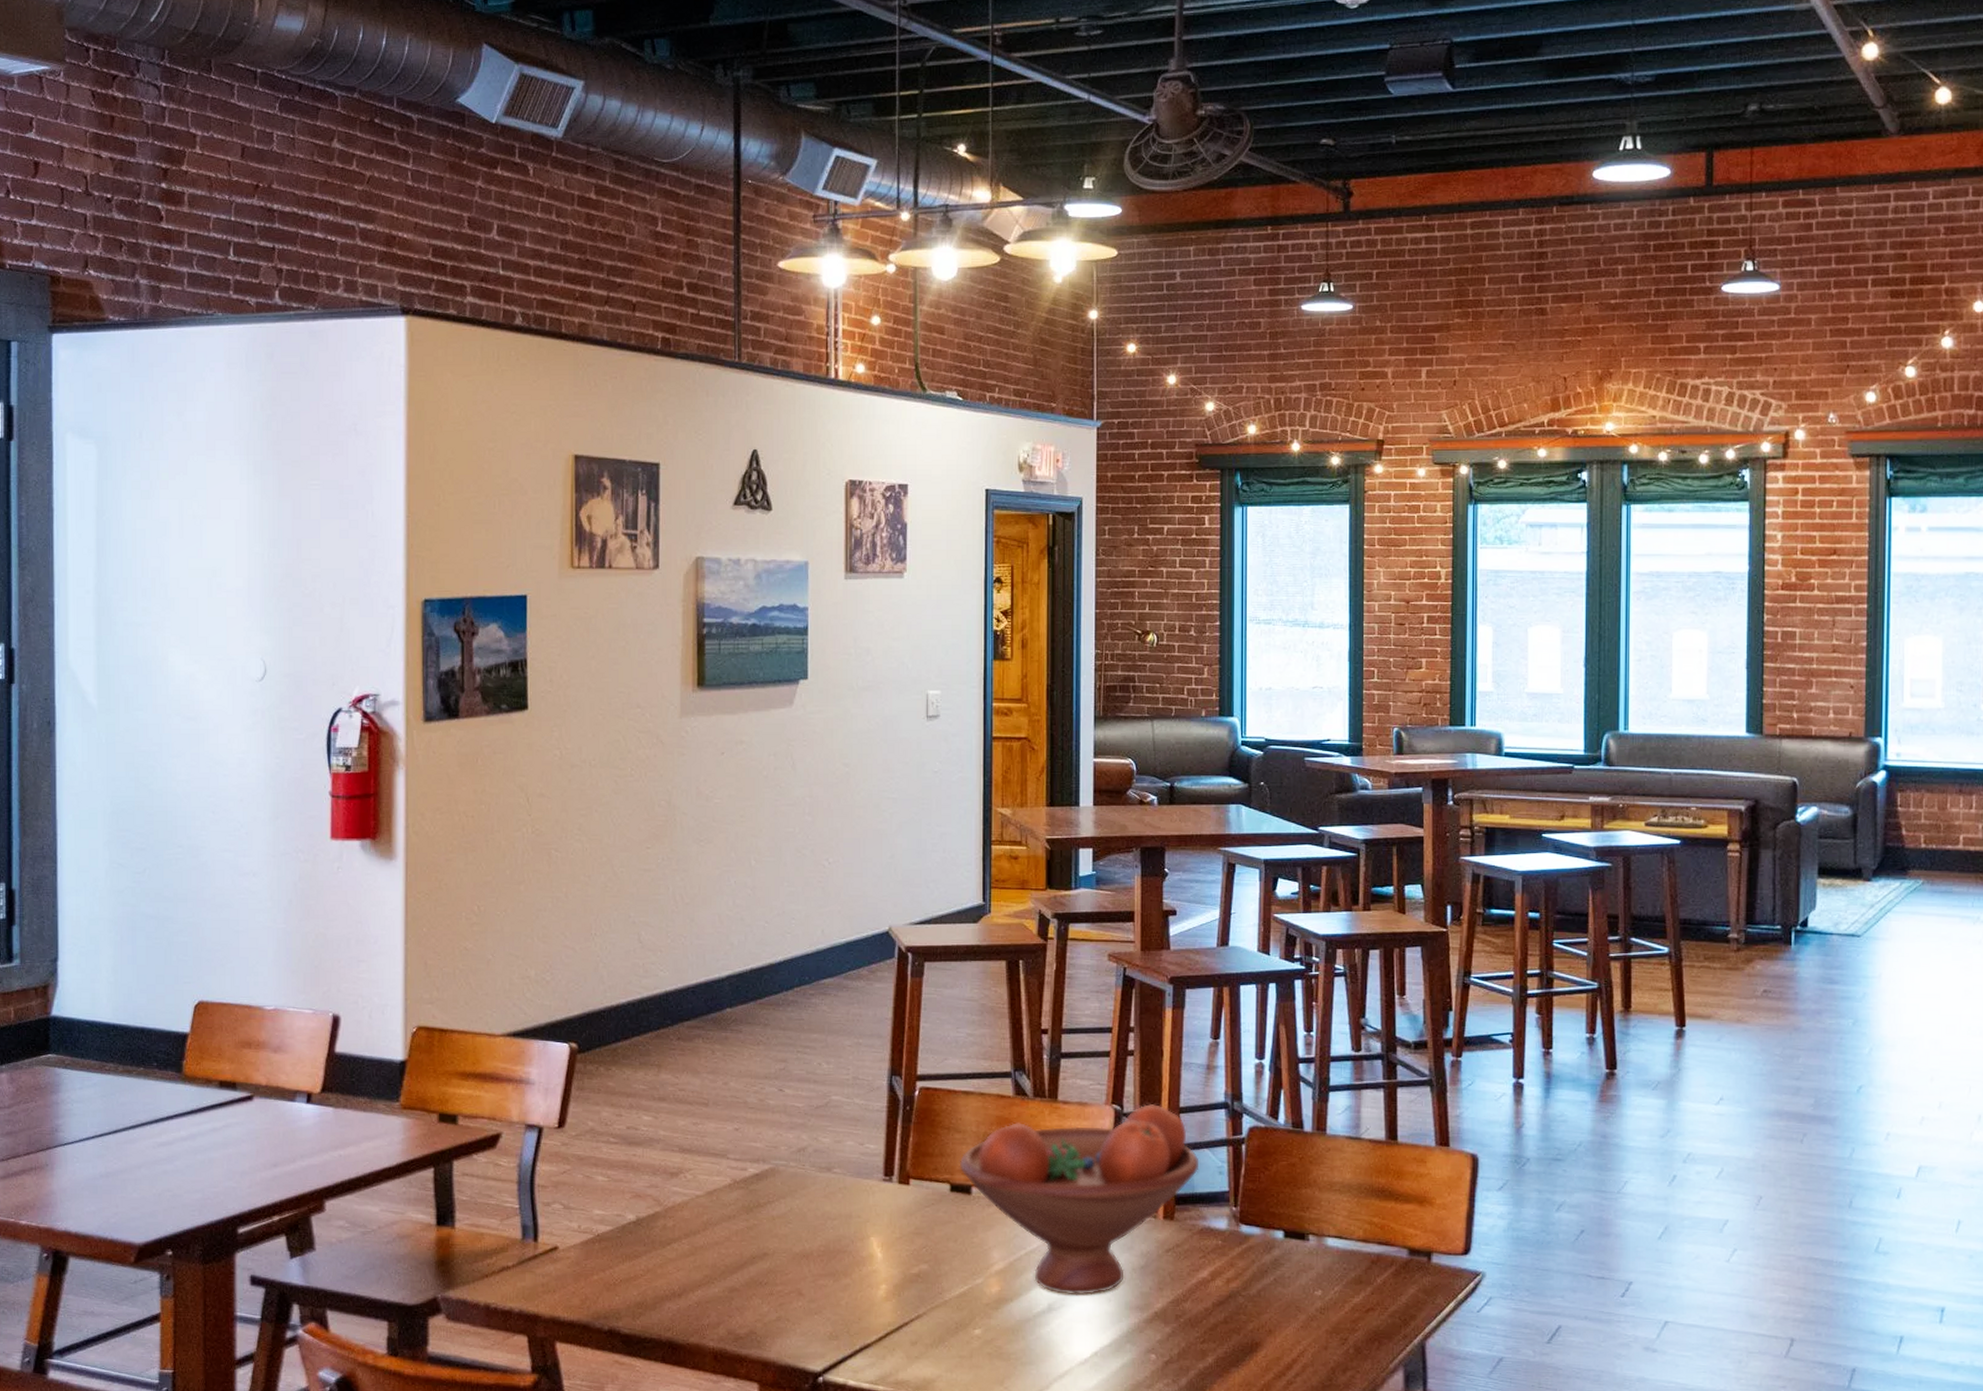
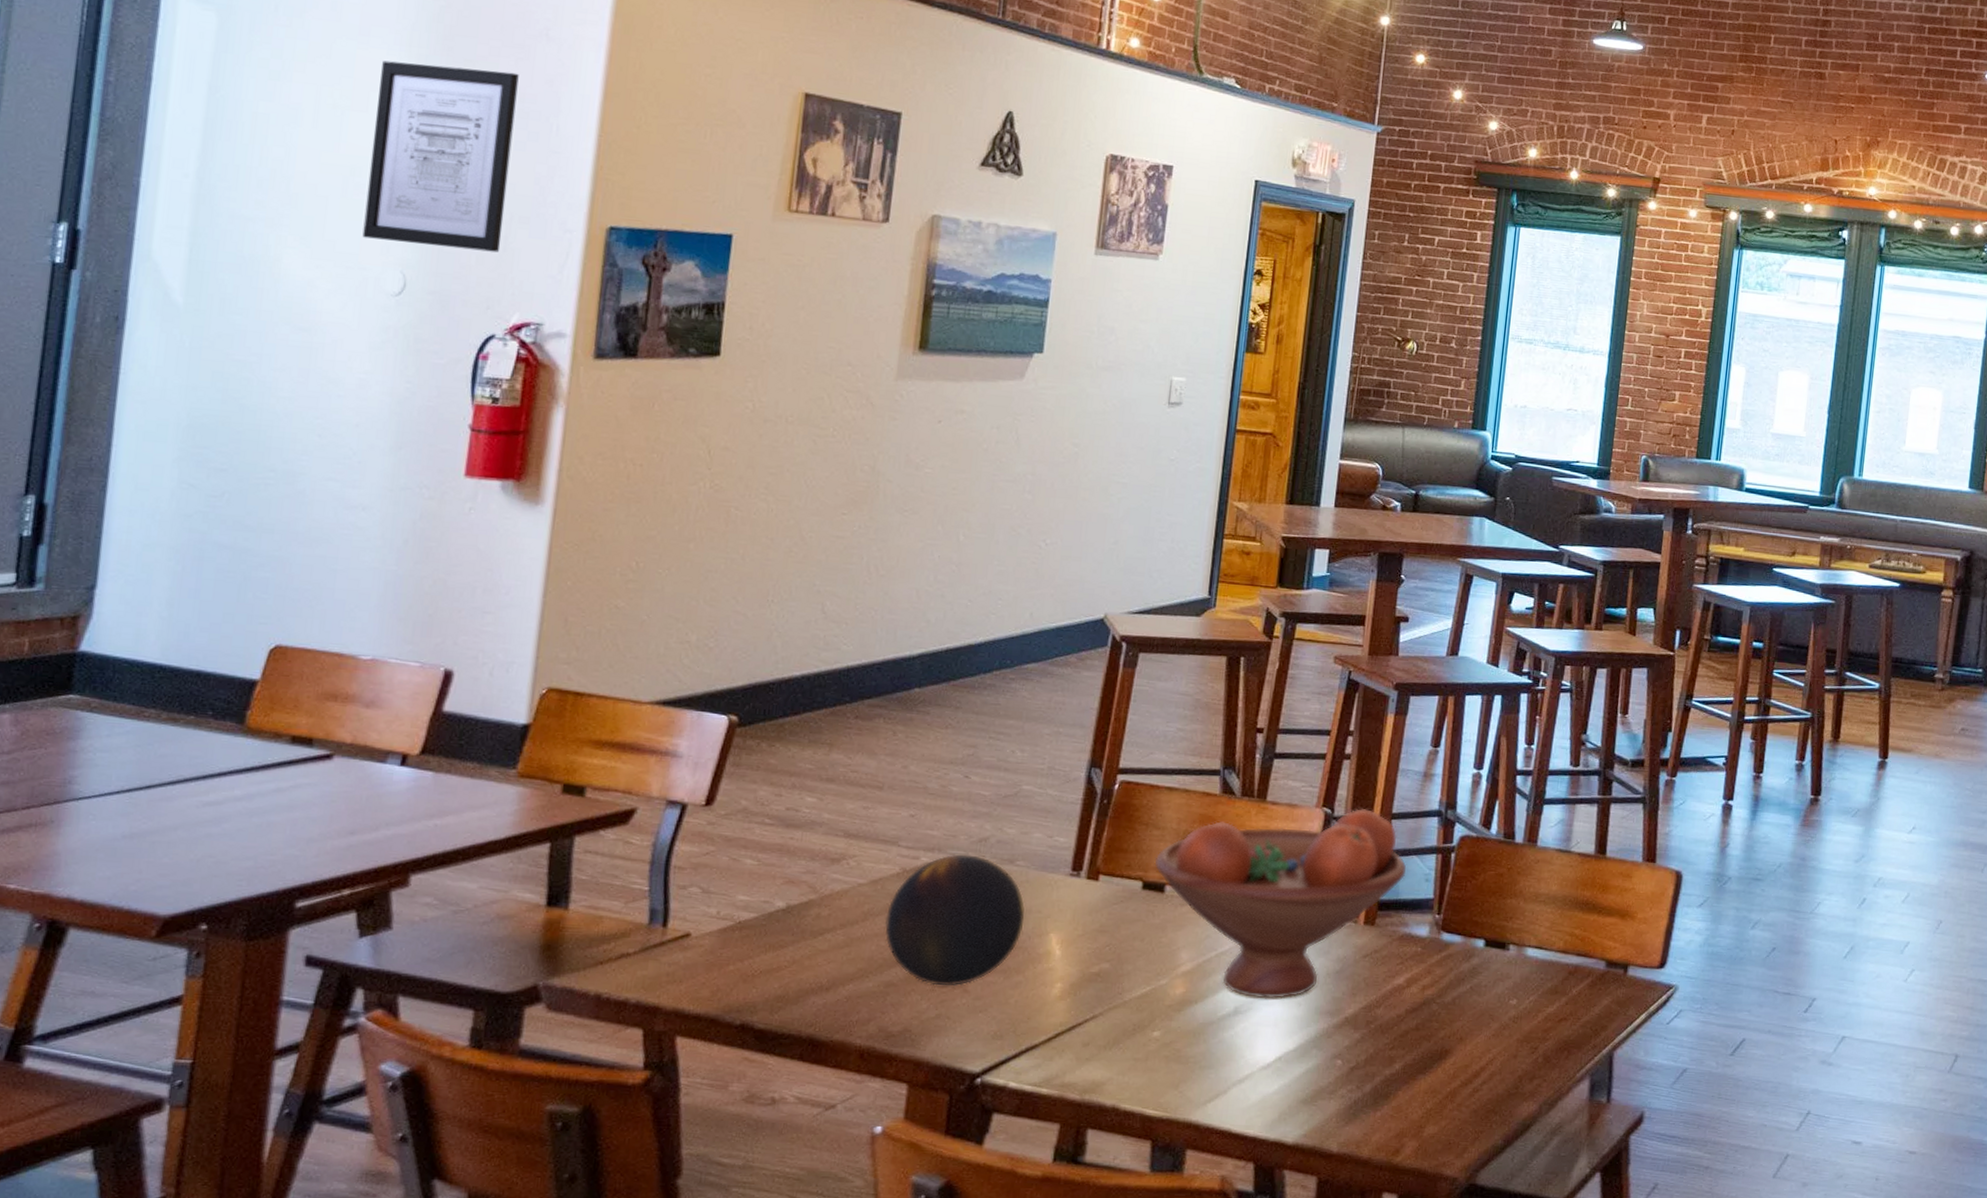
wall art: none [227,468,338,633] -> present [362,60,519,253]
decorative orb: none [724,1164,846,1290] -> present [884,854,1025,987]

